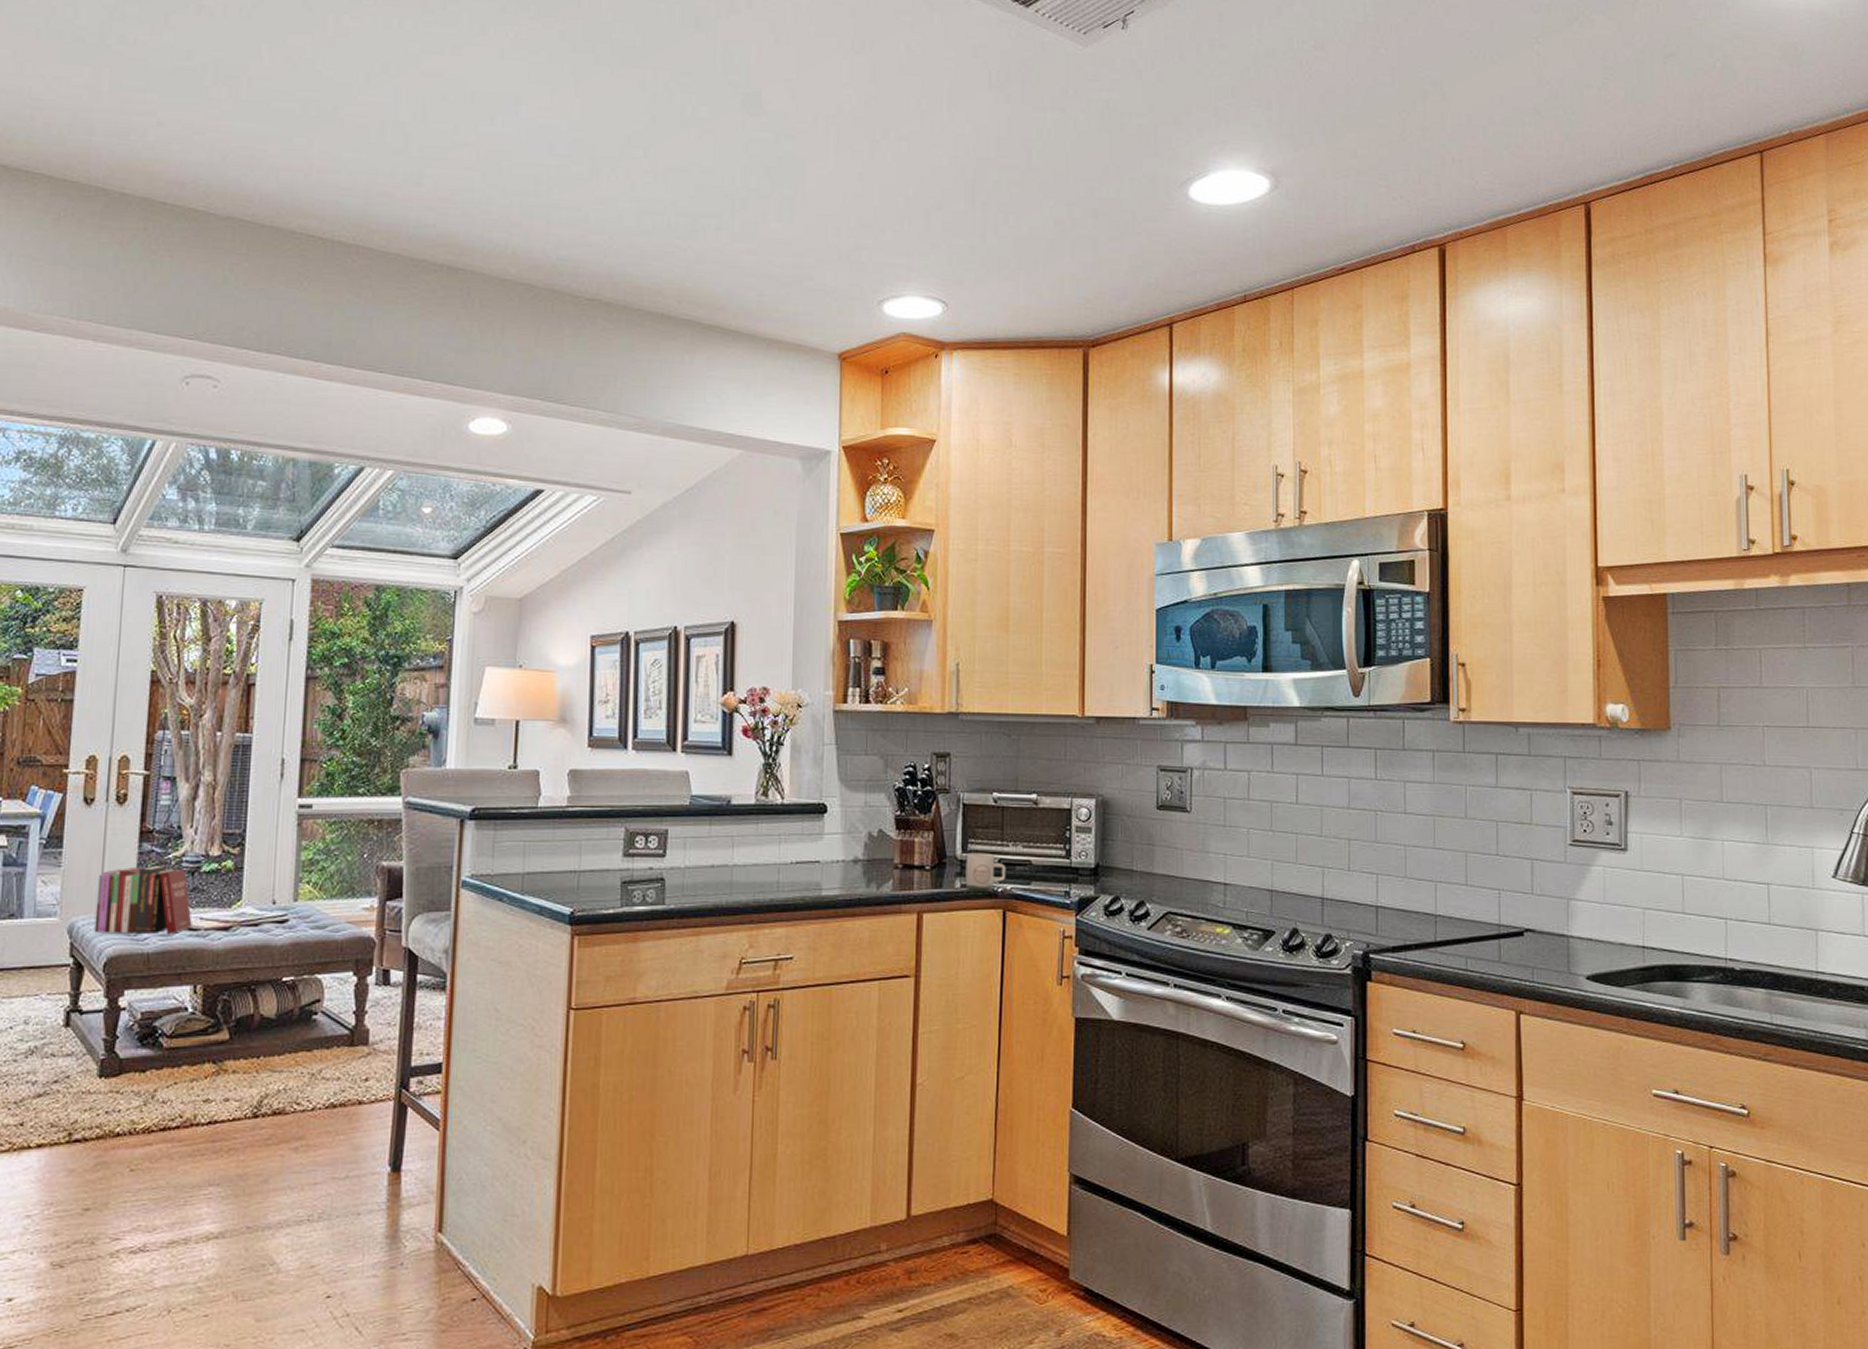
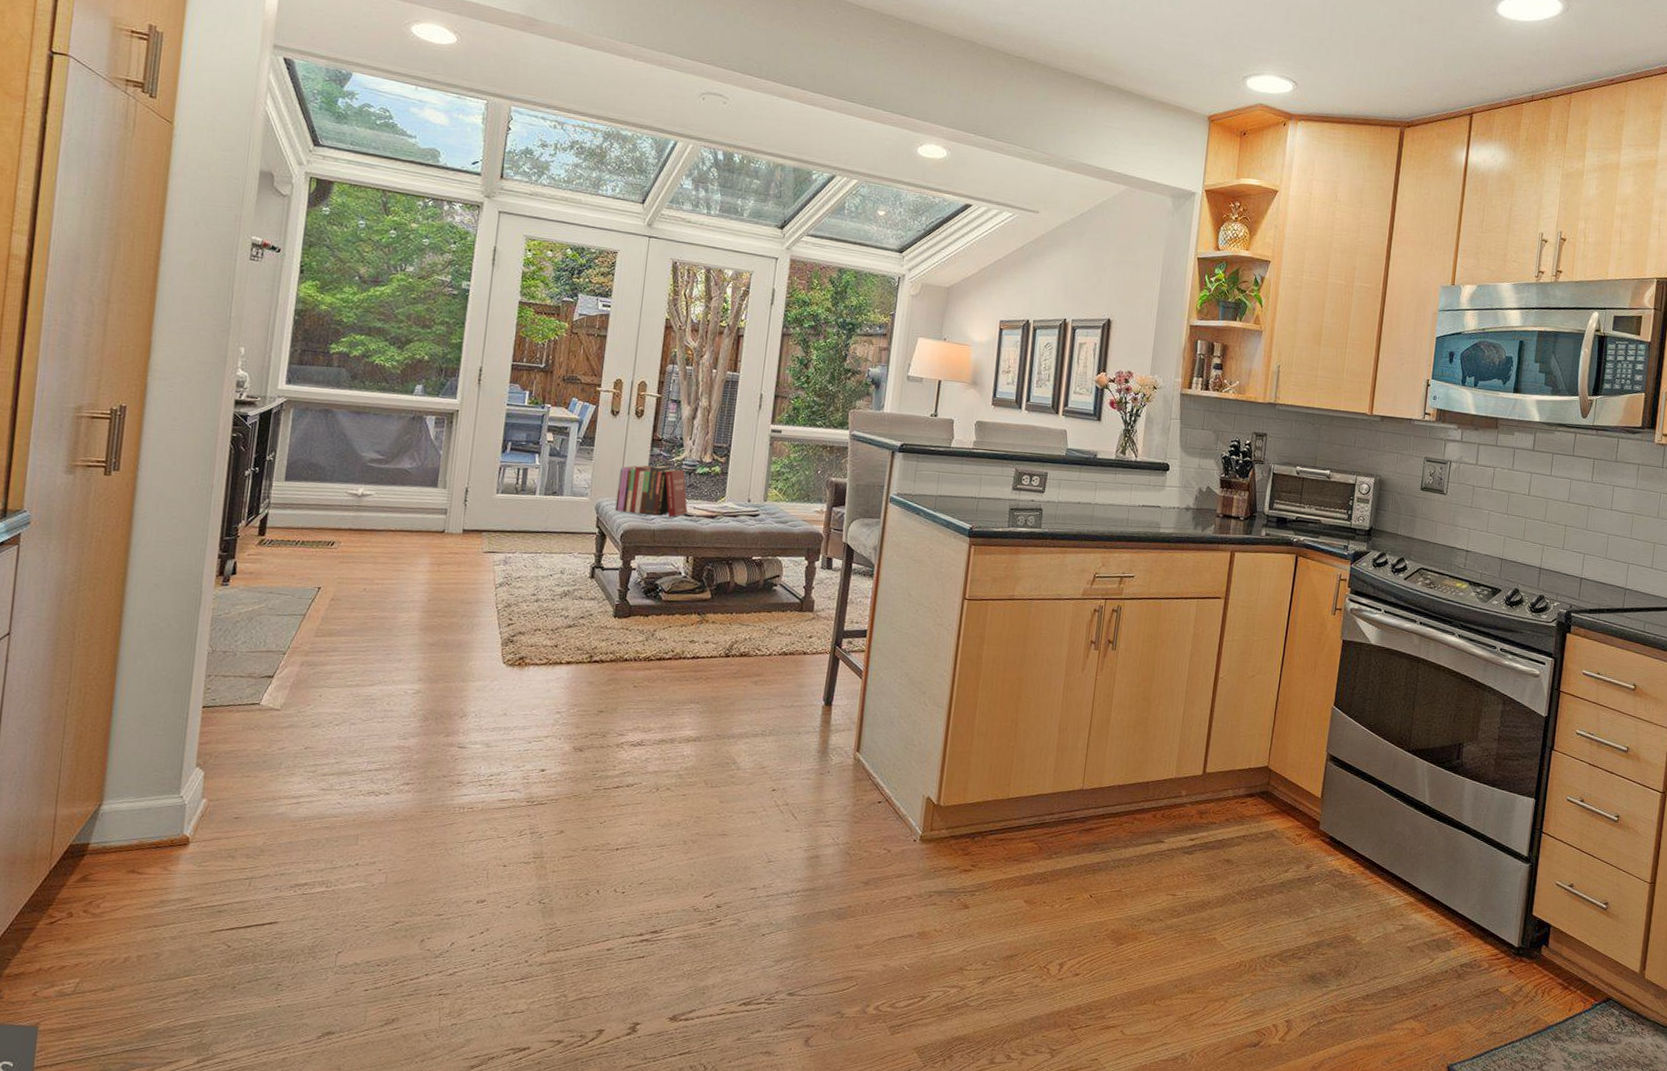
mug: present [965,852,1006,893] -> none [1269,510,1302,541]

